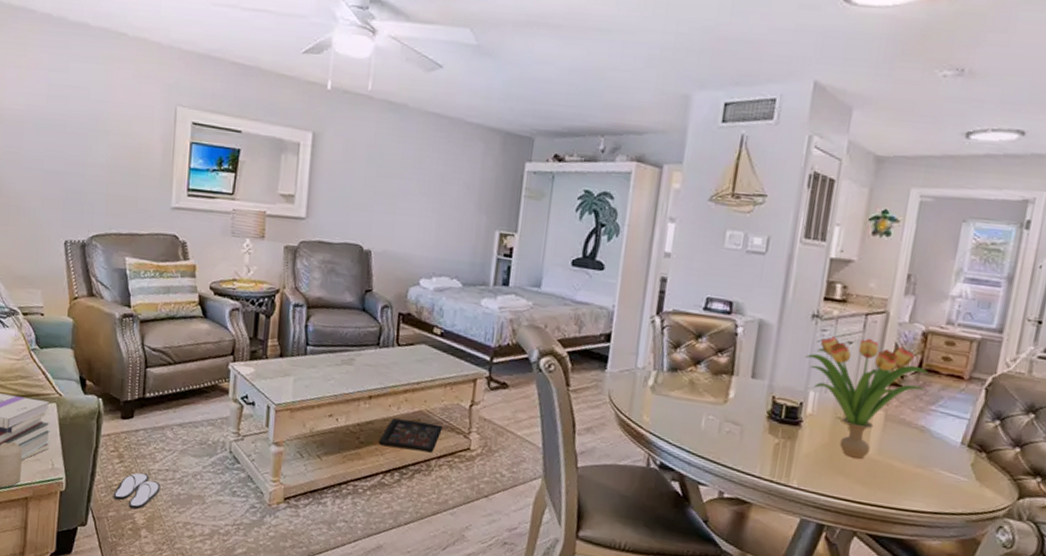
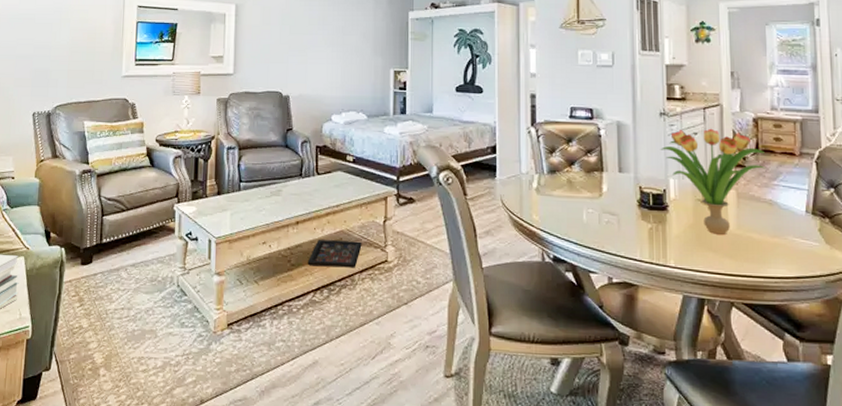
slippers: present [113,473,161,509] -> none [74,313,117,349]

